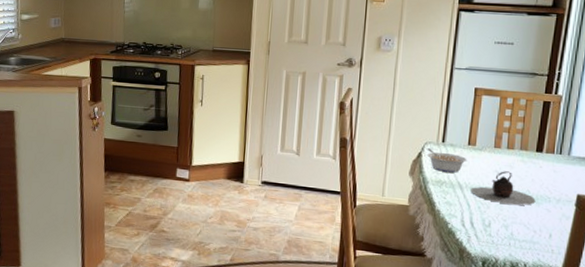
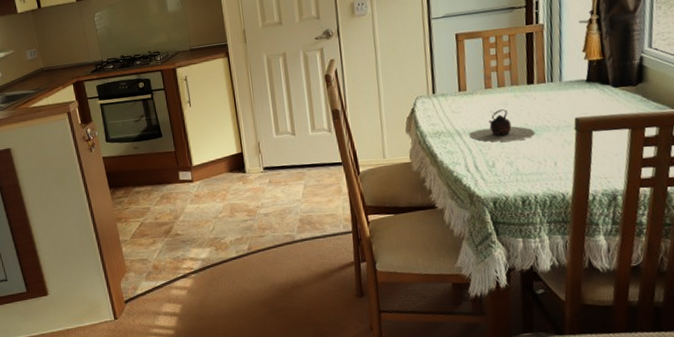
legume: present [427,148,467,173] -> none [419,102,461,123]

